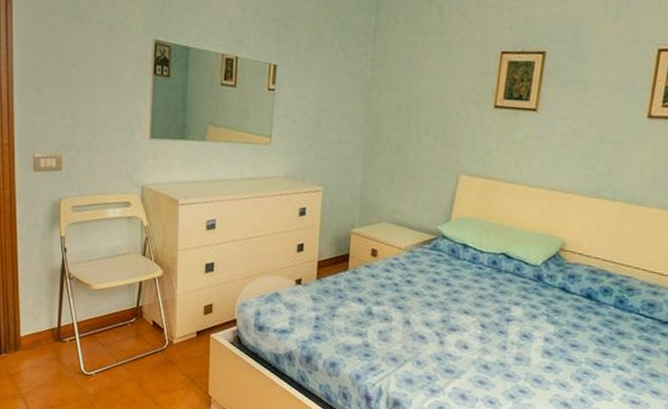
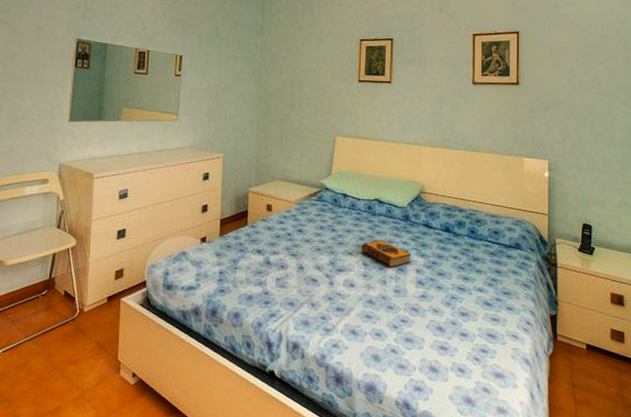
hardback book: none [479,300,540,333] -> present [360,240,411,267]

